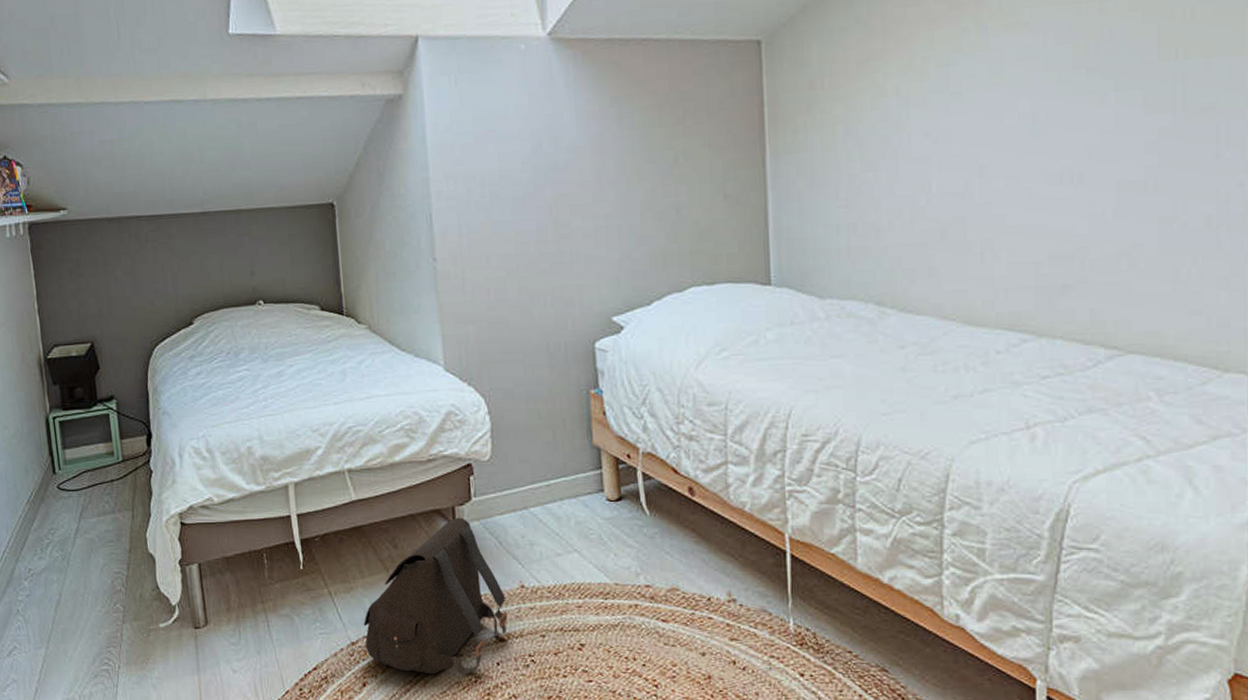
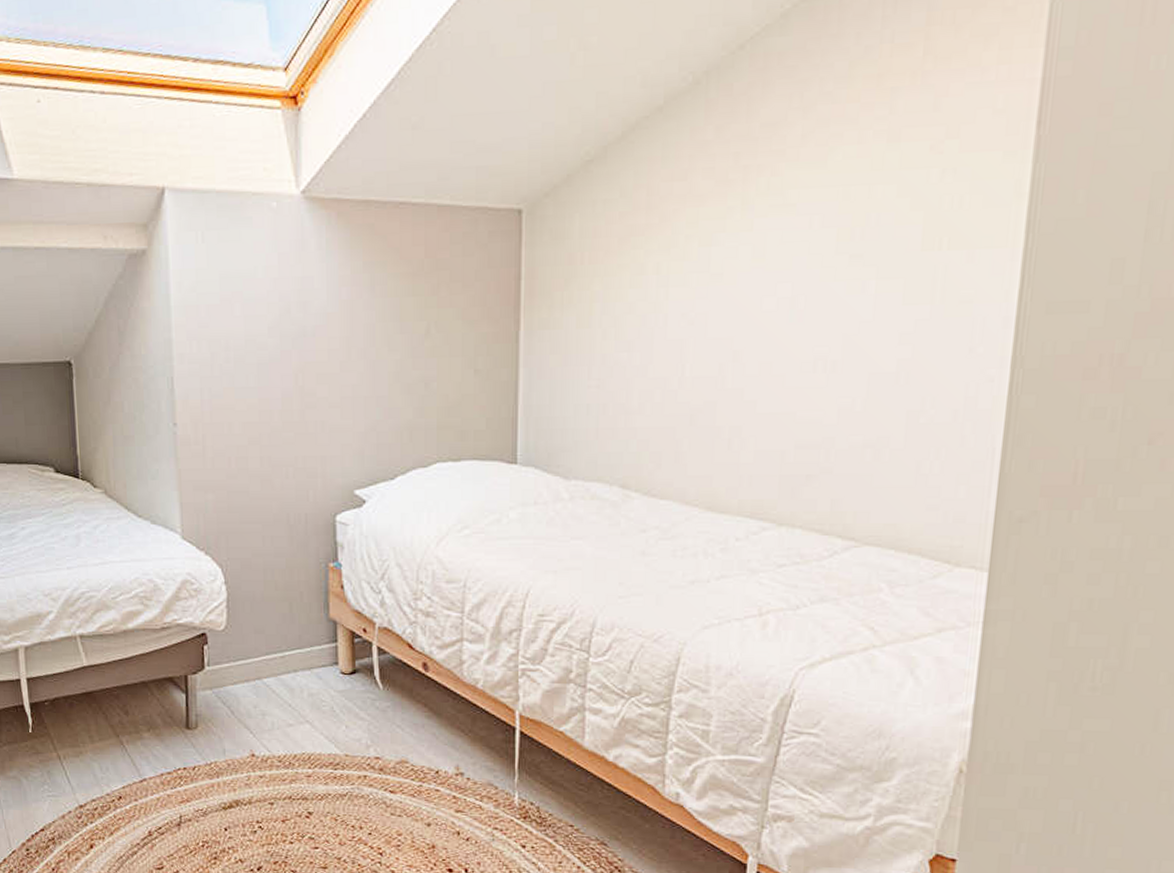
satchel: present [363,517,508,675] -> none [92,686,237,839]

